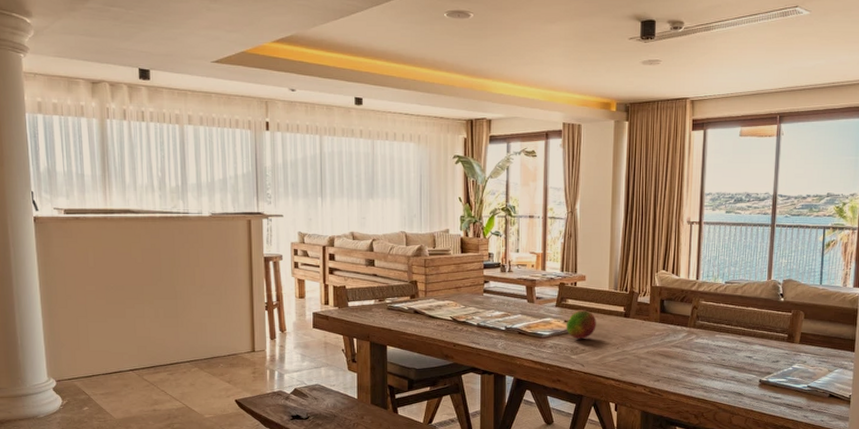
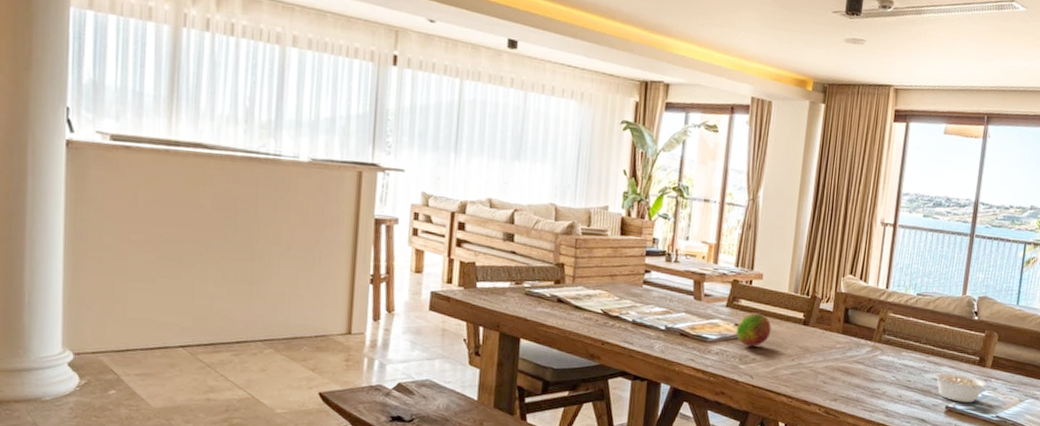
legume: none [746,350,797,376] -> present [933,372,987,403]

